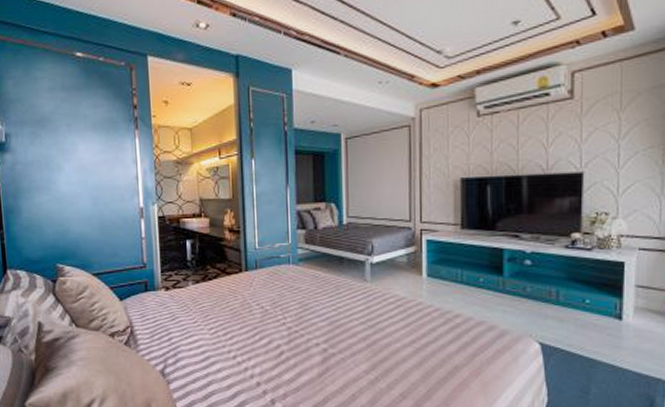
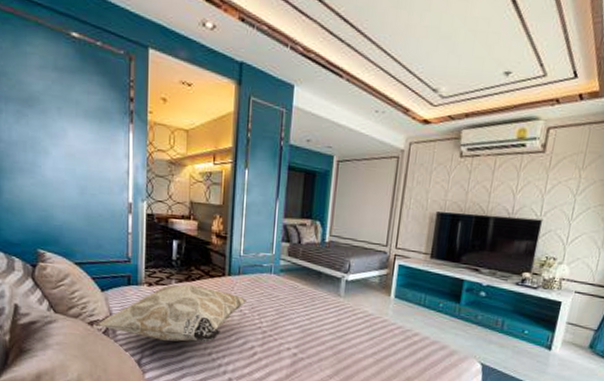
decorative pillow: none [117,284,267,346] -> present [96,284,246,342]

